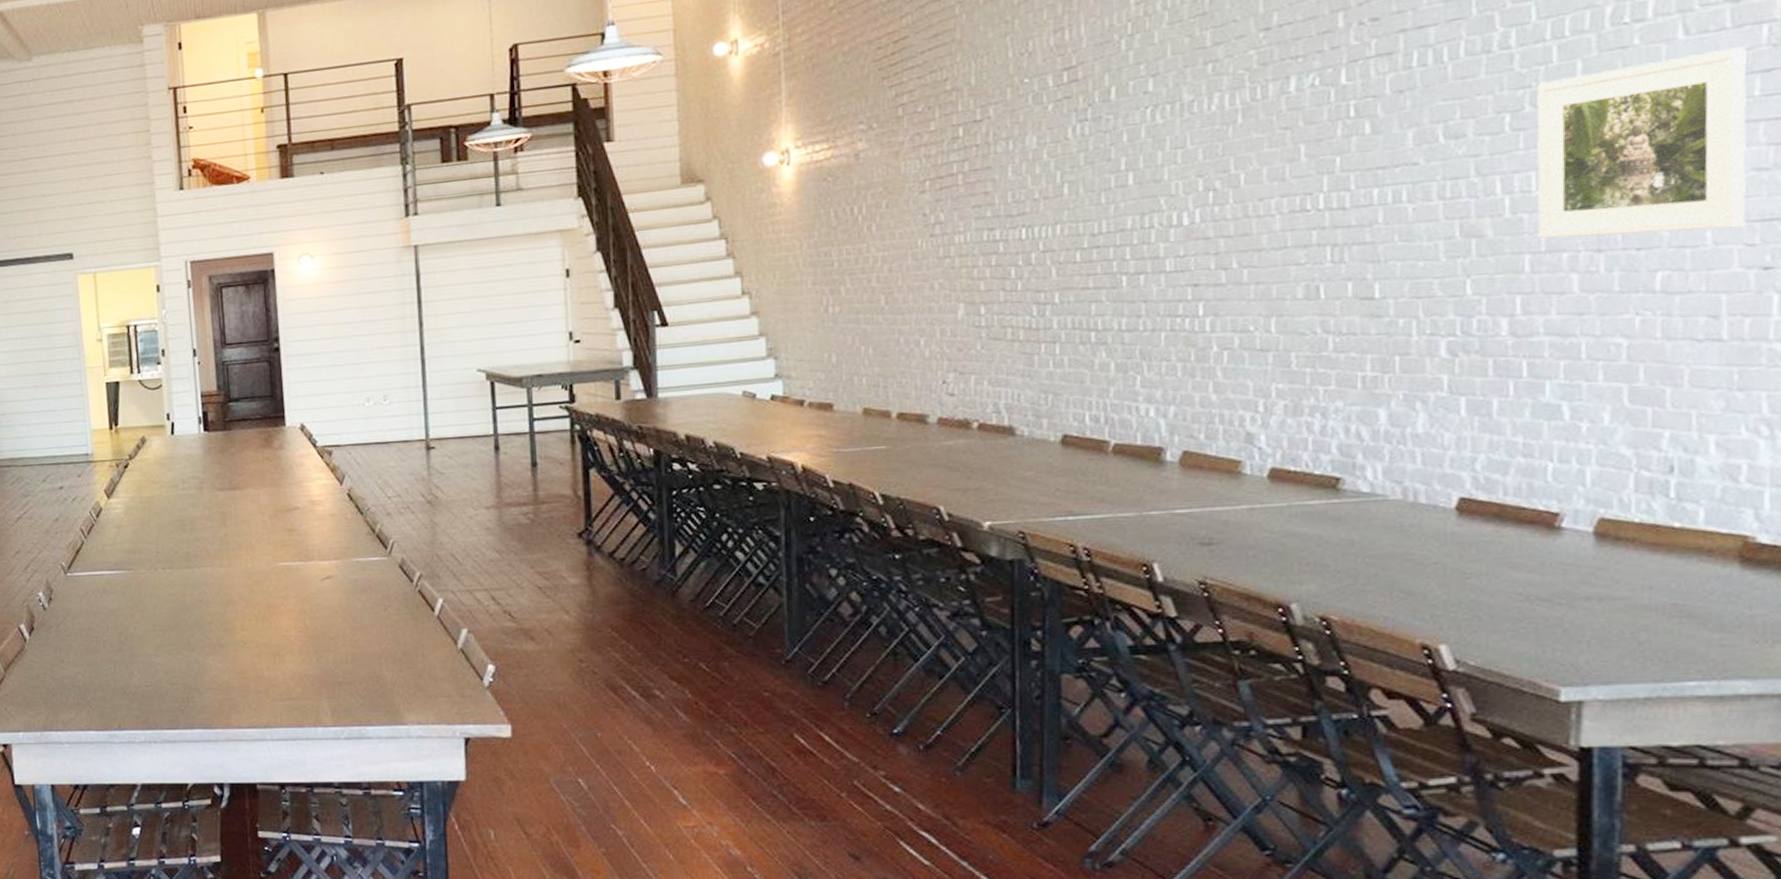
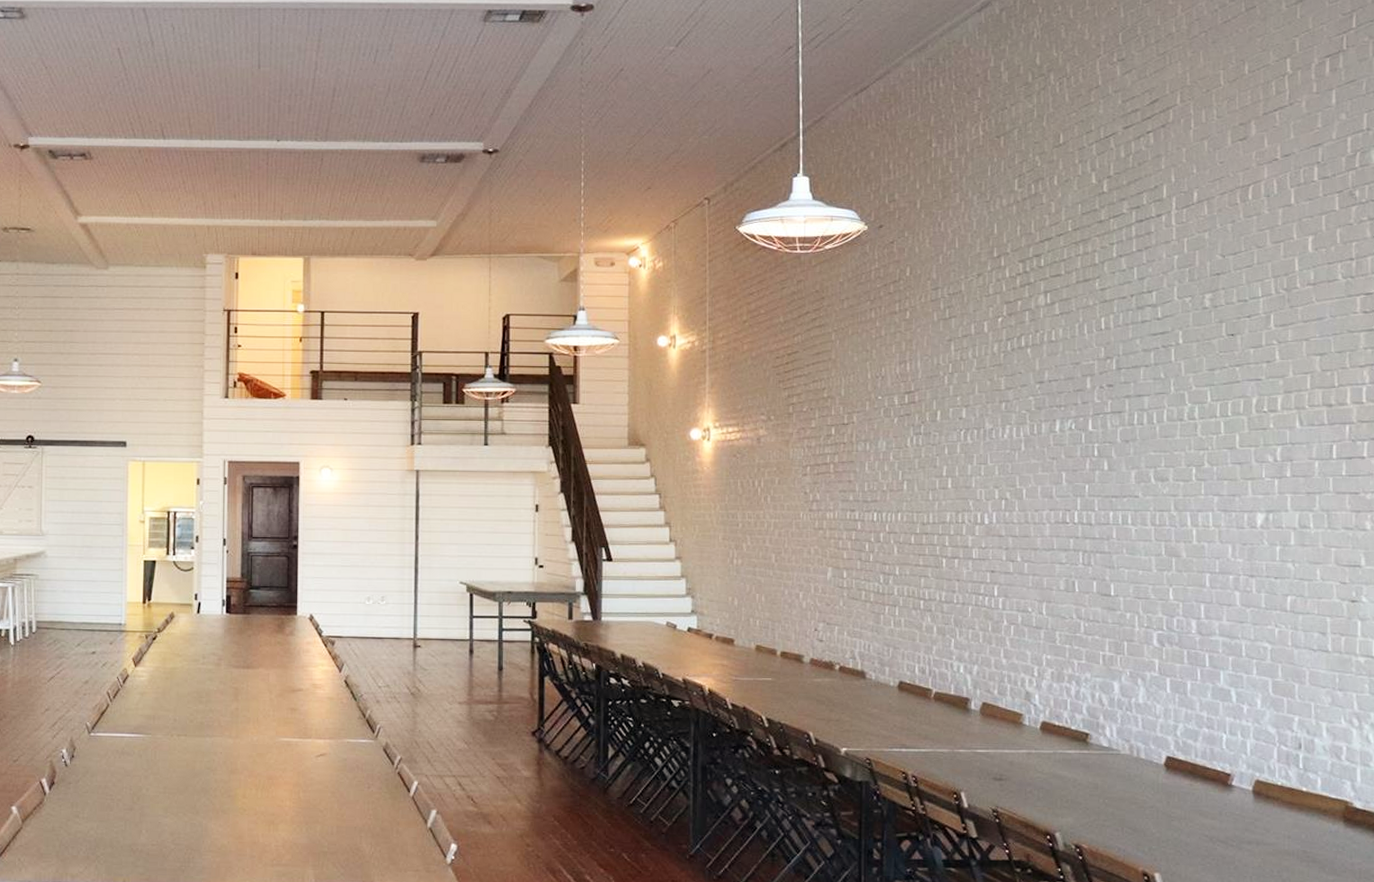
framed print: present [1537,46,1747,239] -> none [1212,439,1340,569]

